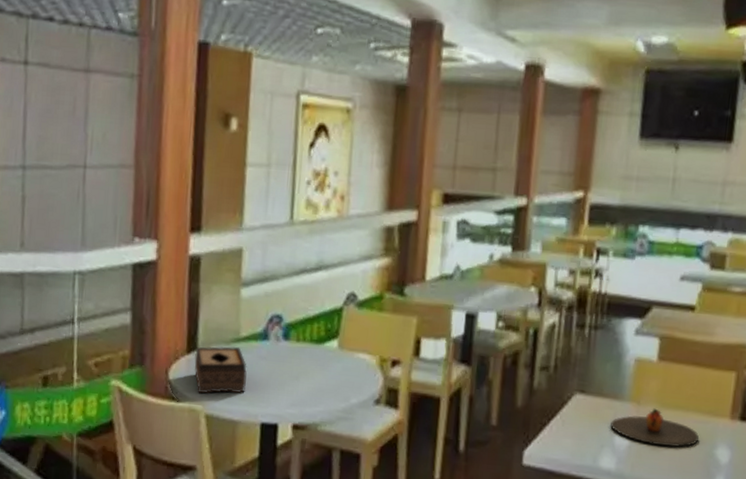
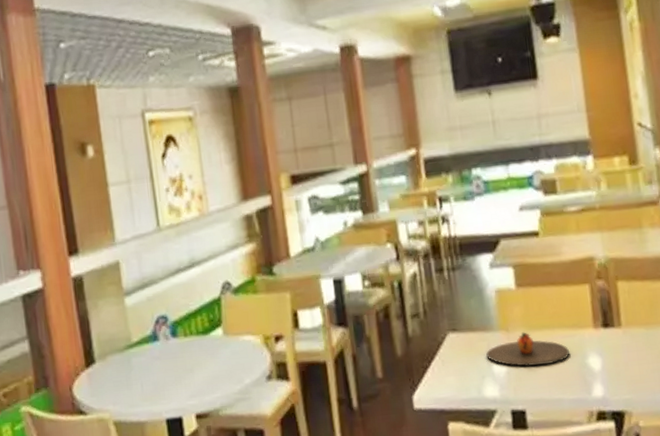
tissue box: present [194,347,247,394] -> none [93,353,146,403]

